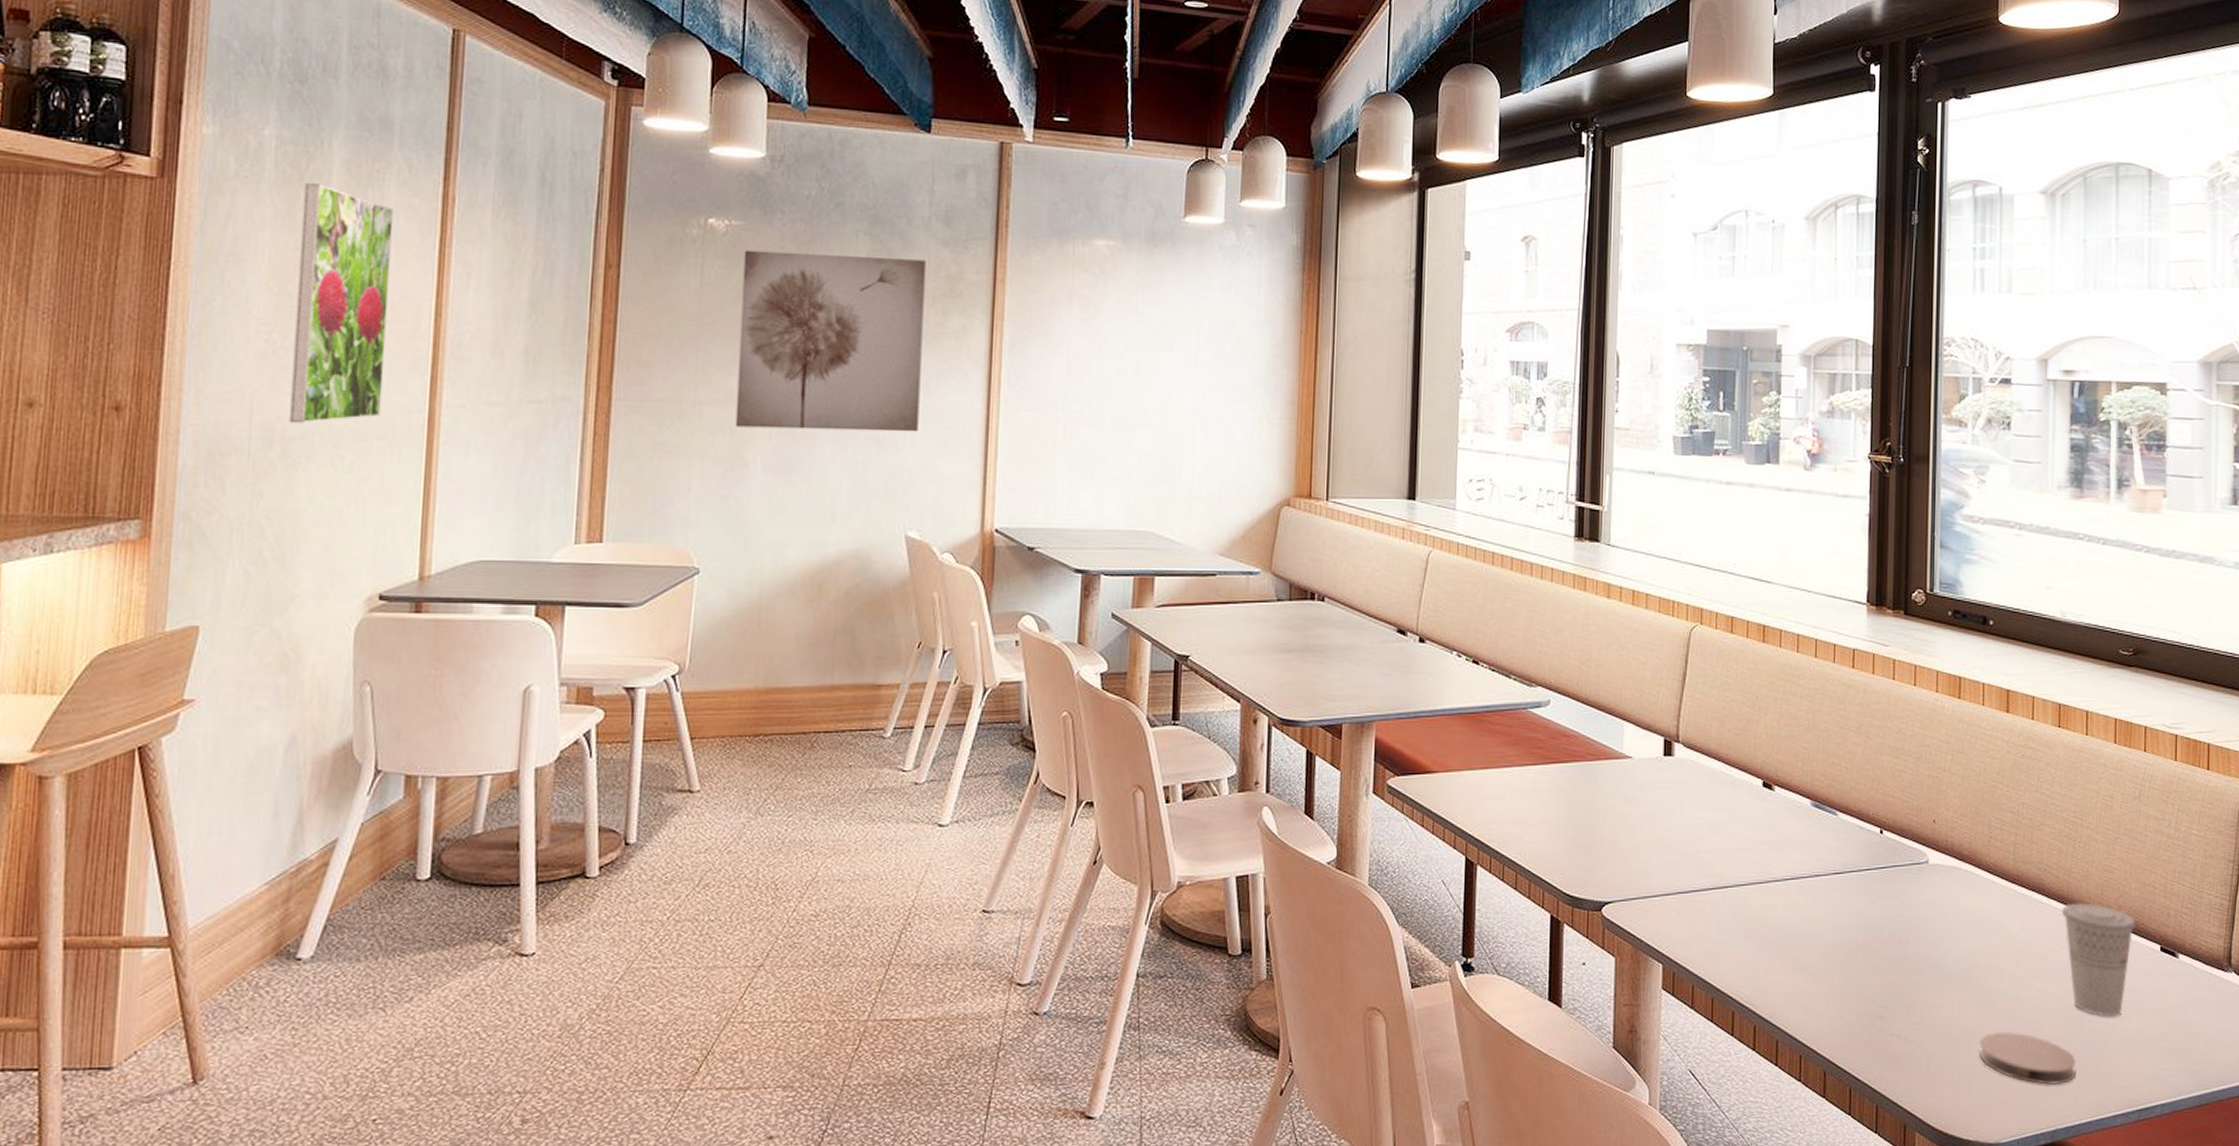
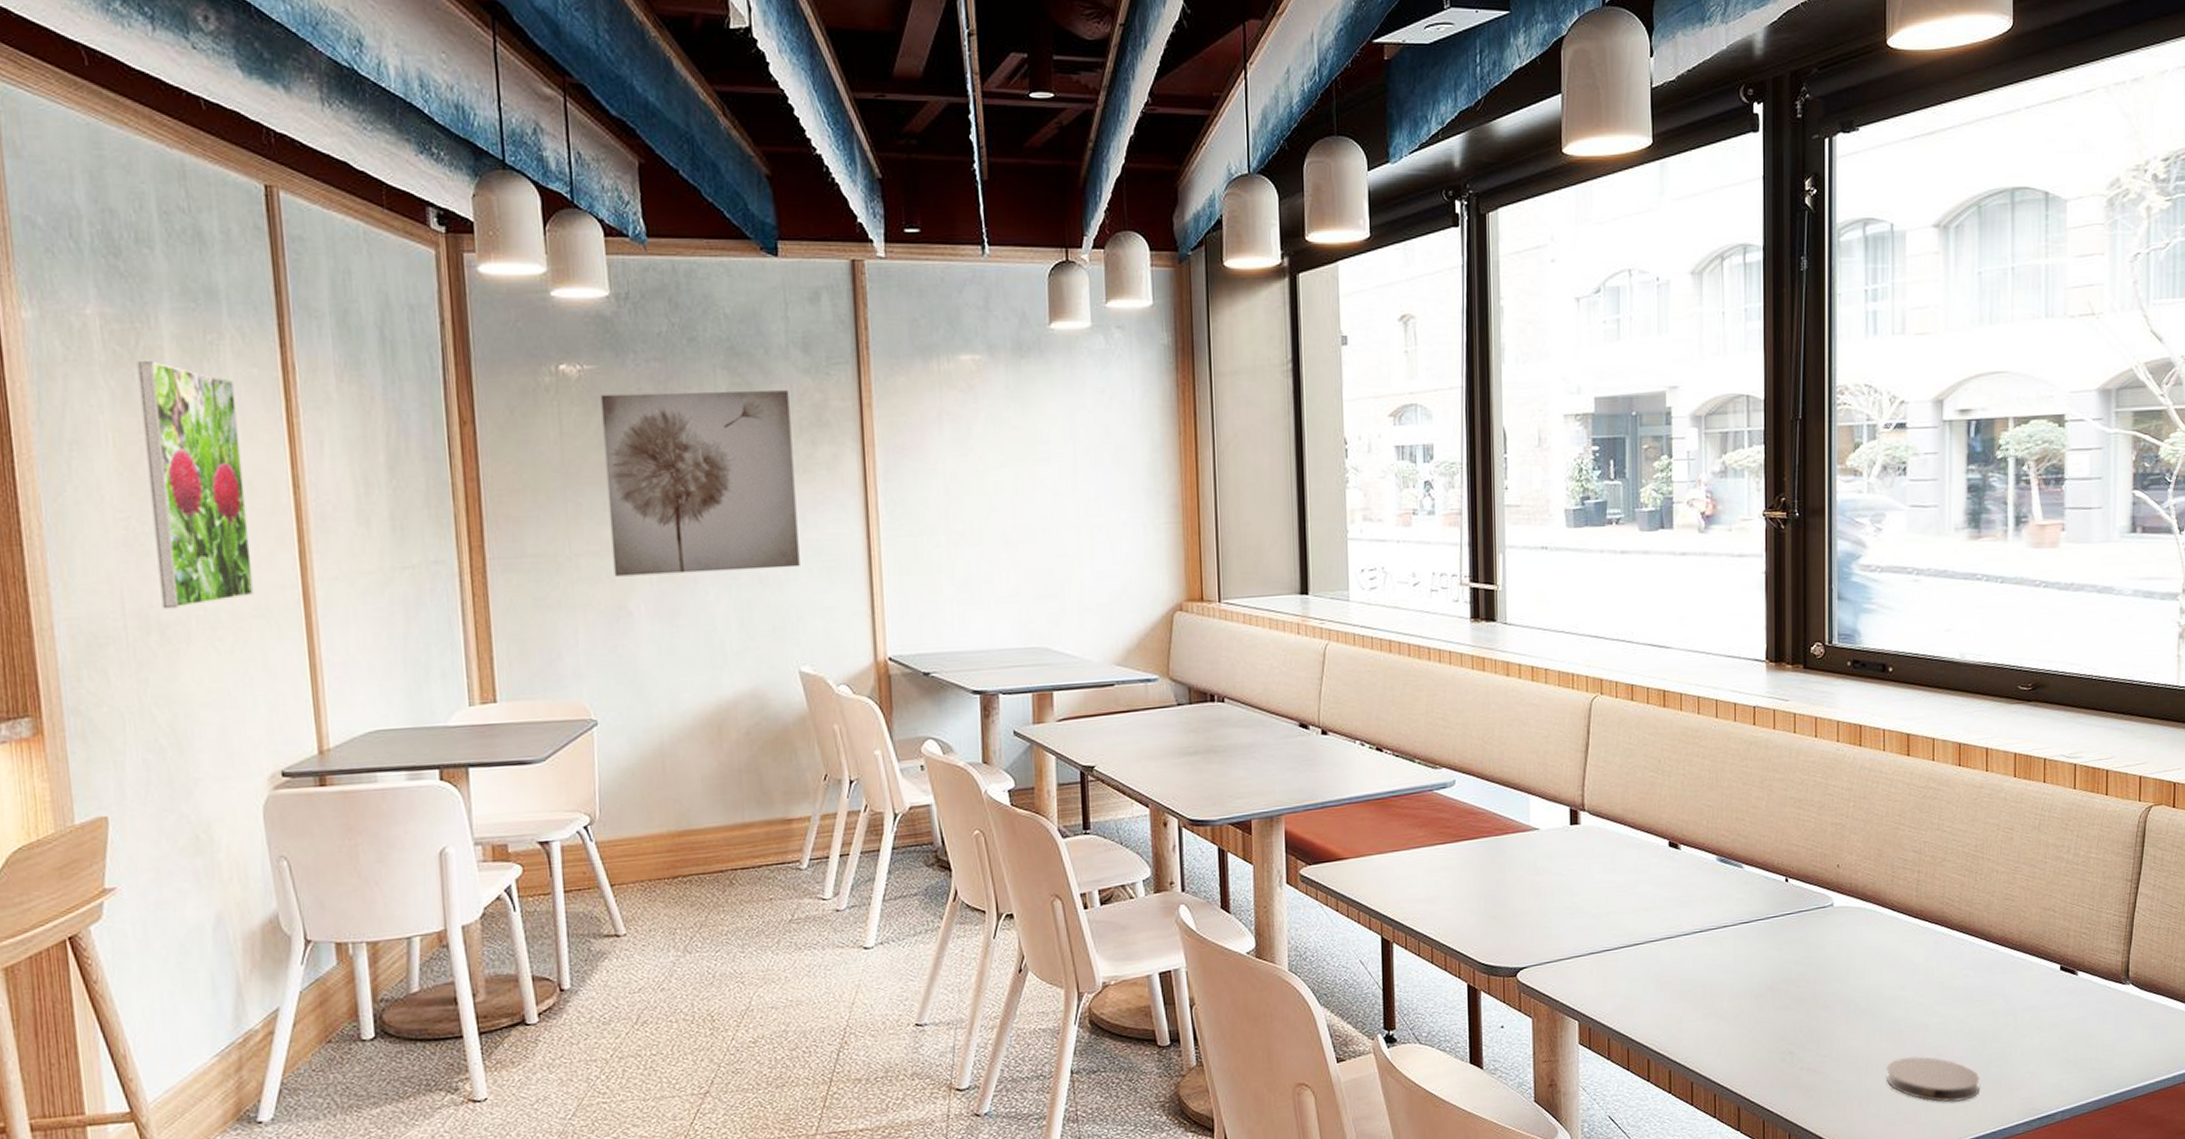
cup: present [2061,903,2136,1017] -> none [1964,931,2037,1036]

